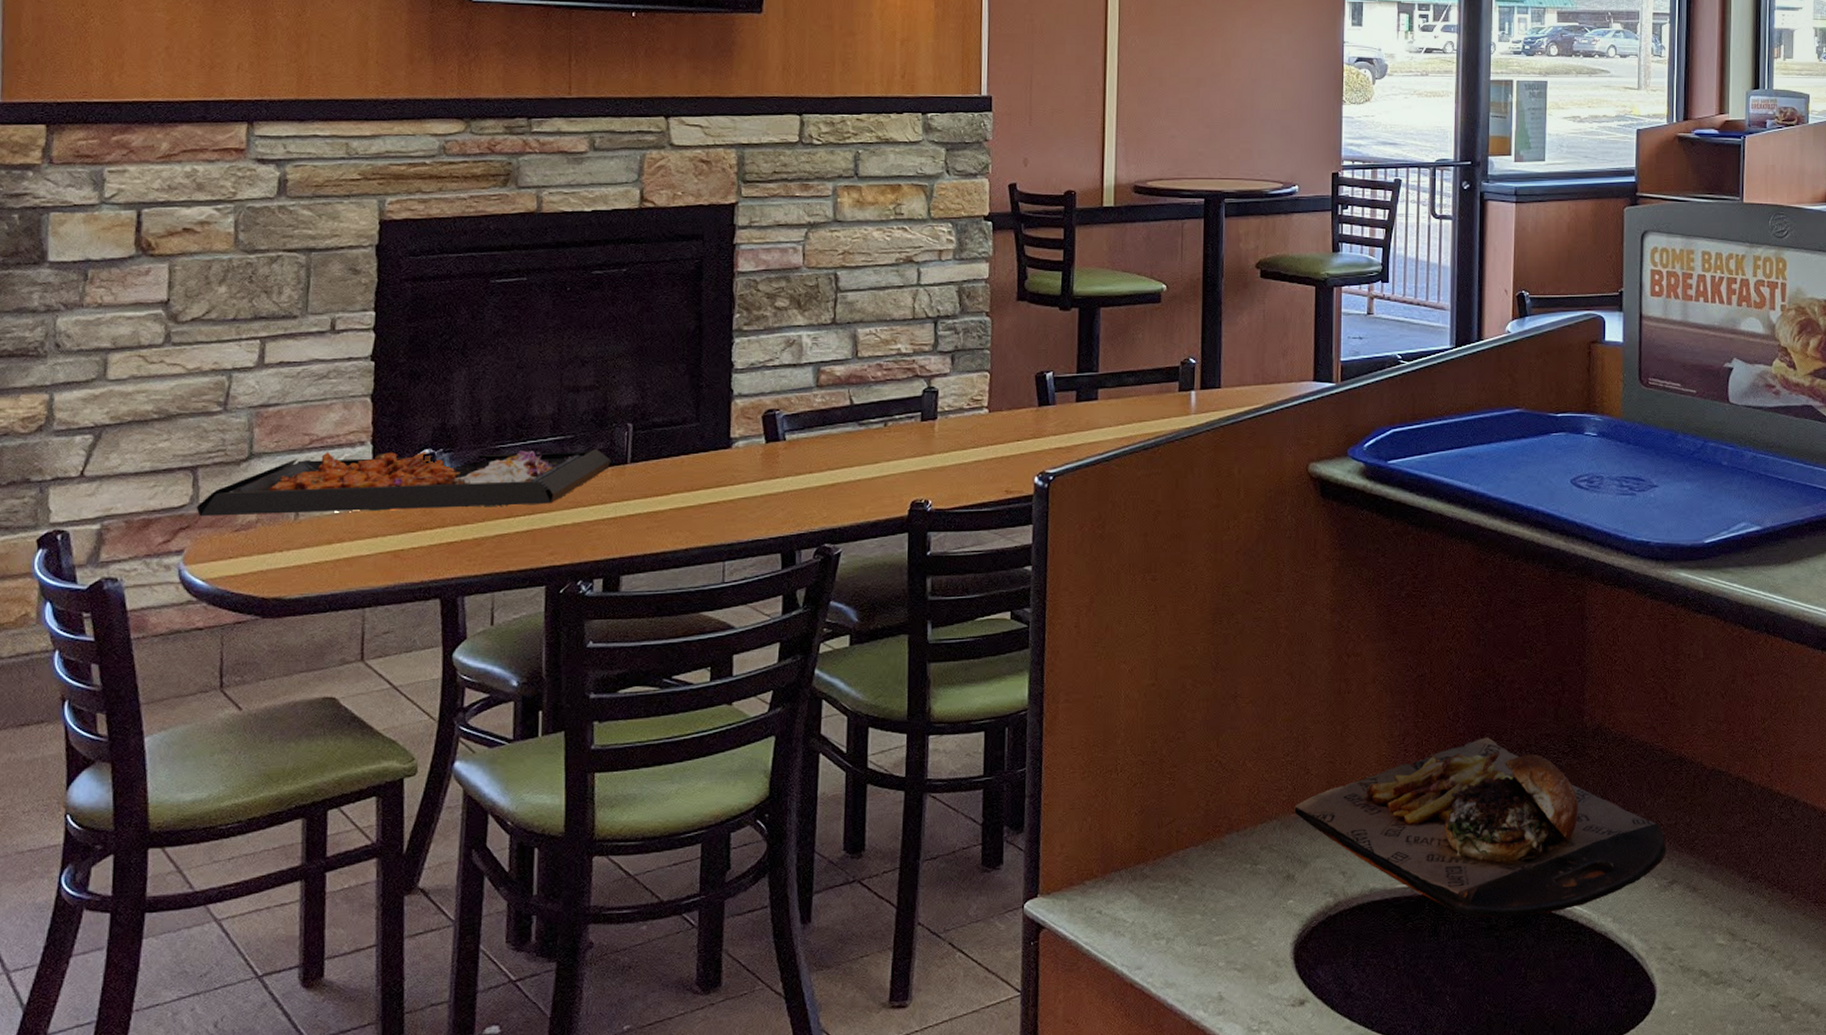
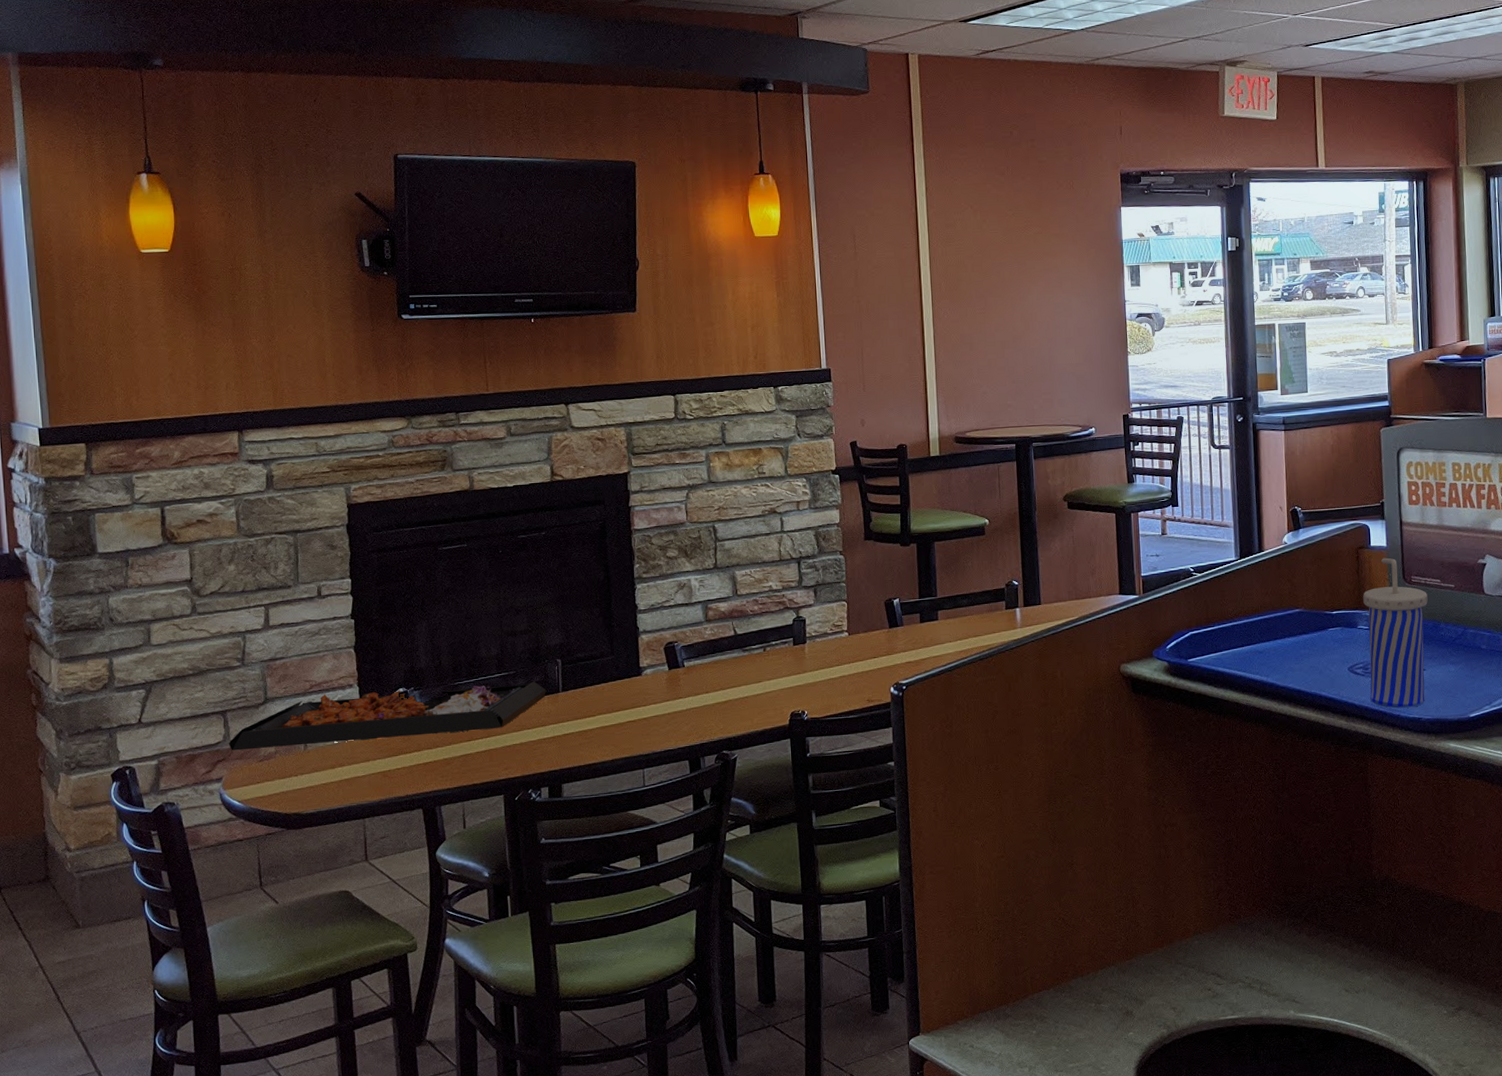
food tray: present [1294,737,1666,918] -> none [1128,890,1452,1043]
beverage cup: none [1593,355,1665,529] -> present [1363,557,1428,709]

